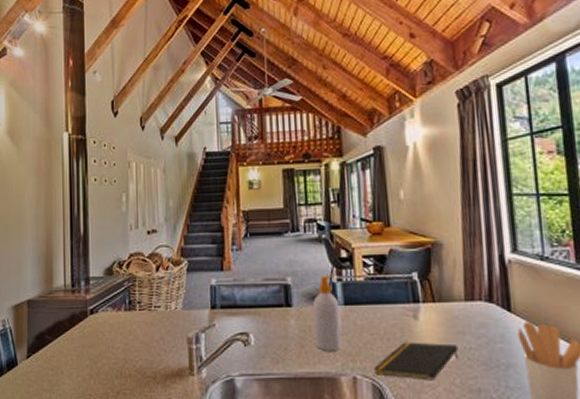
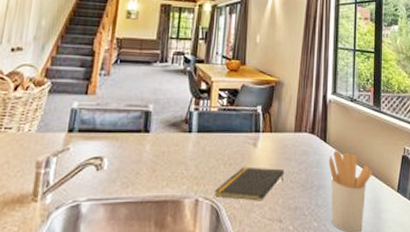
soap bottle: present [313,274,342,351] -> none [165,104,194,175]

